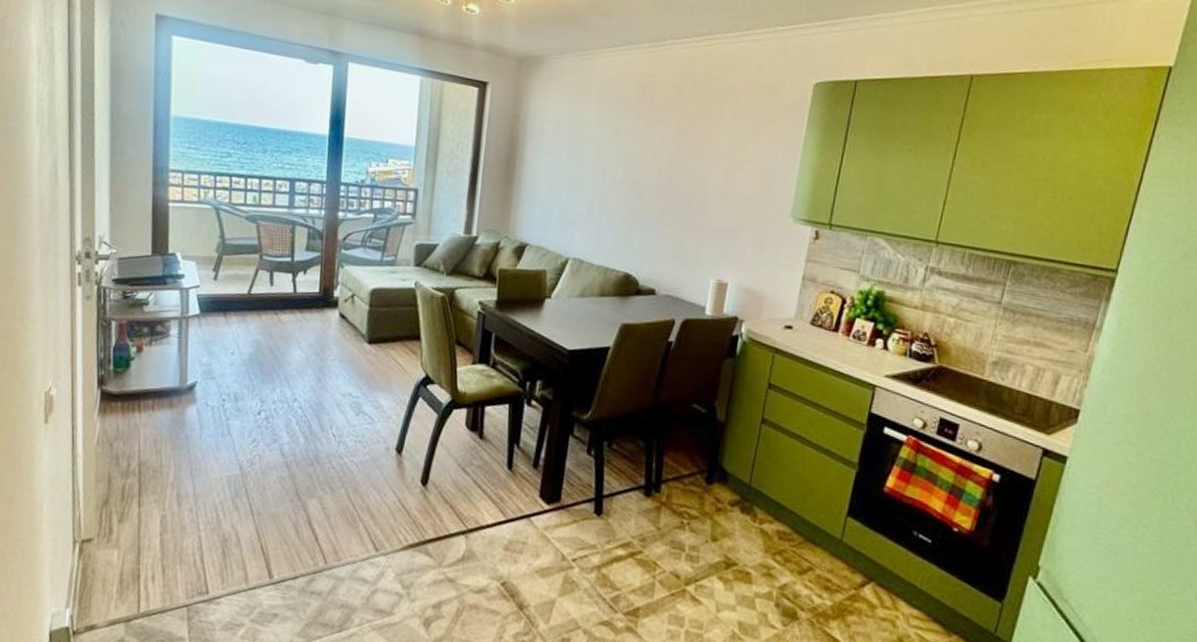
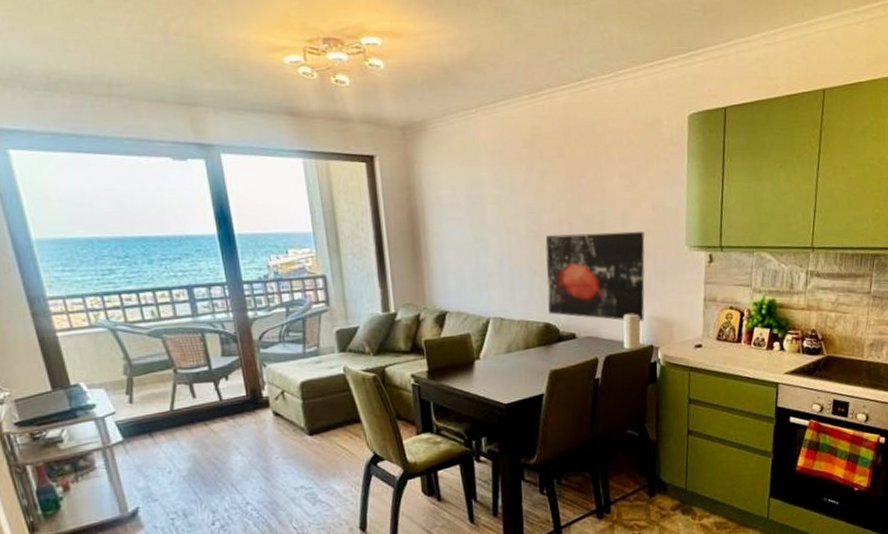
wall art: none [631,183,747,290] -> present [545,231,645,322]

